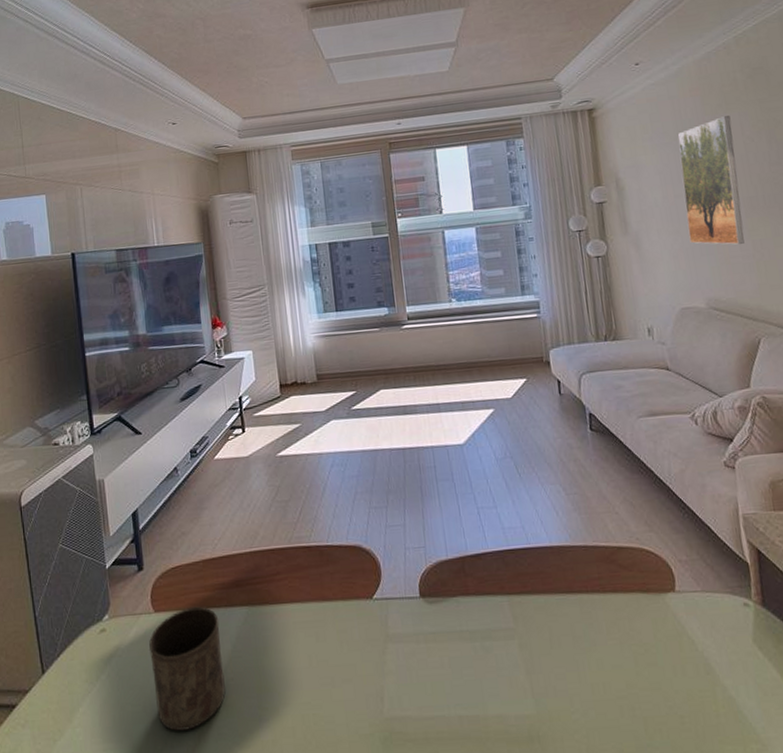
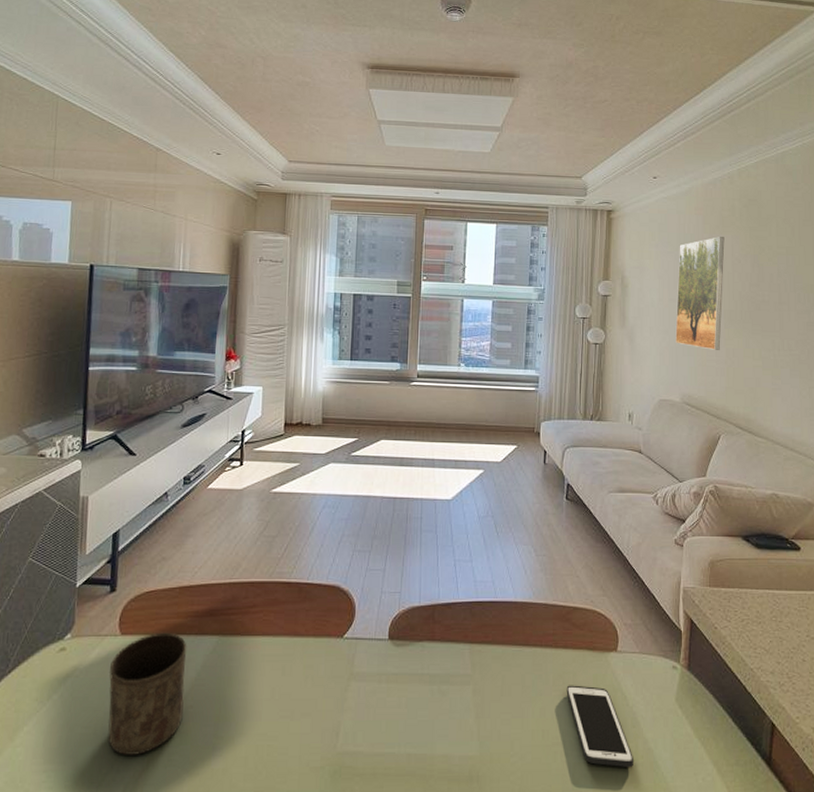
cell phone: none [622,631,714,720] -> present [566,685,633,767]

